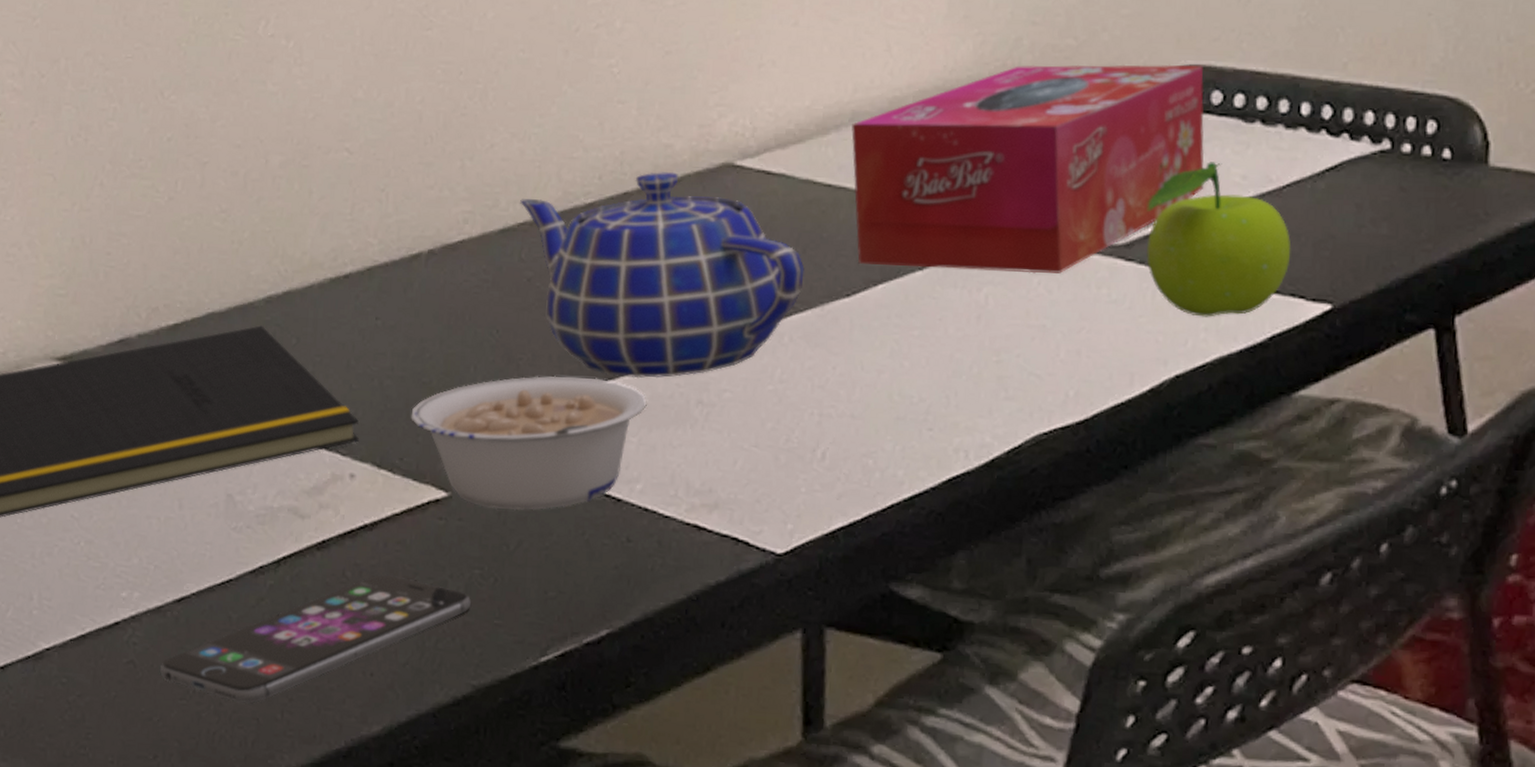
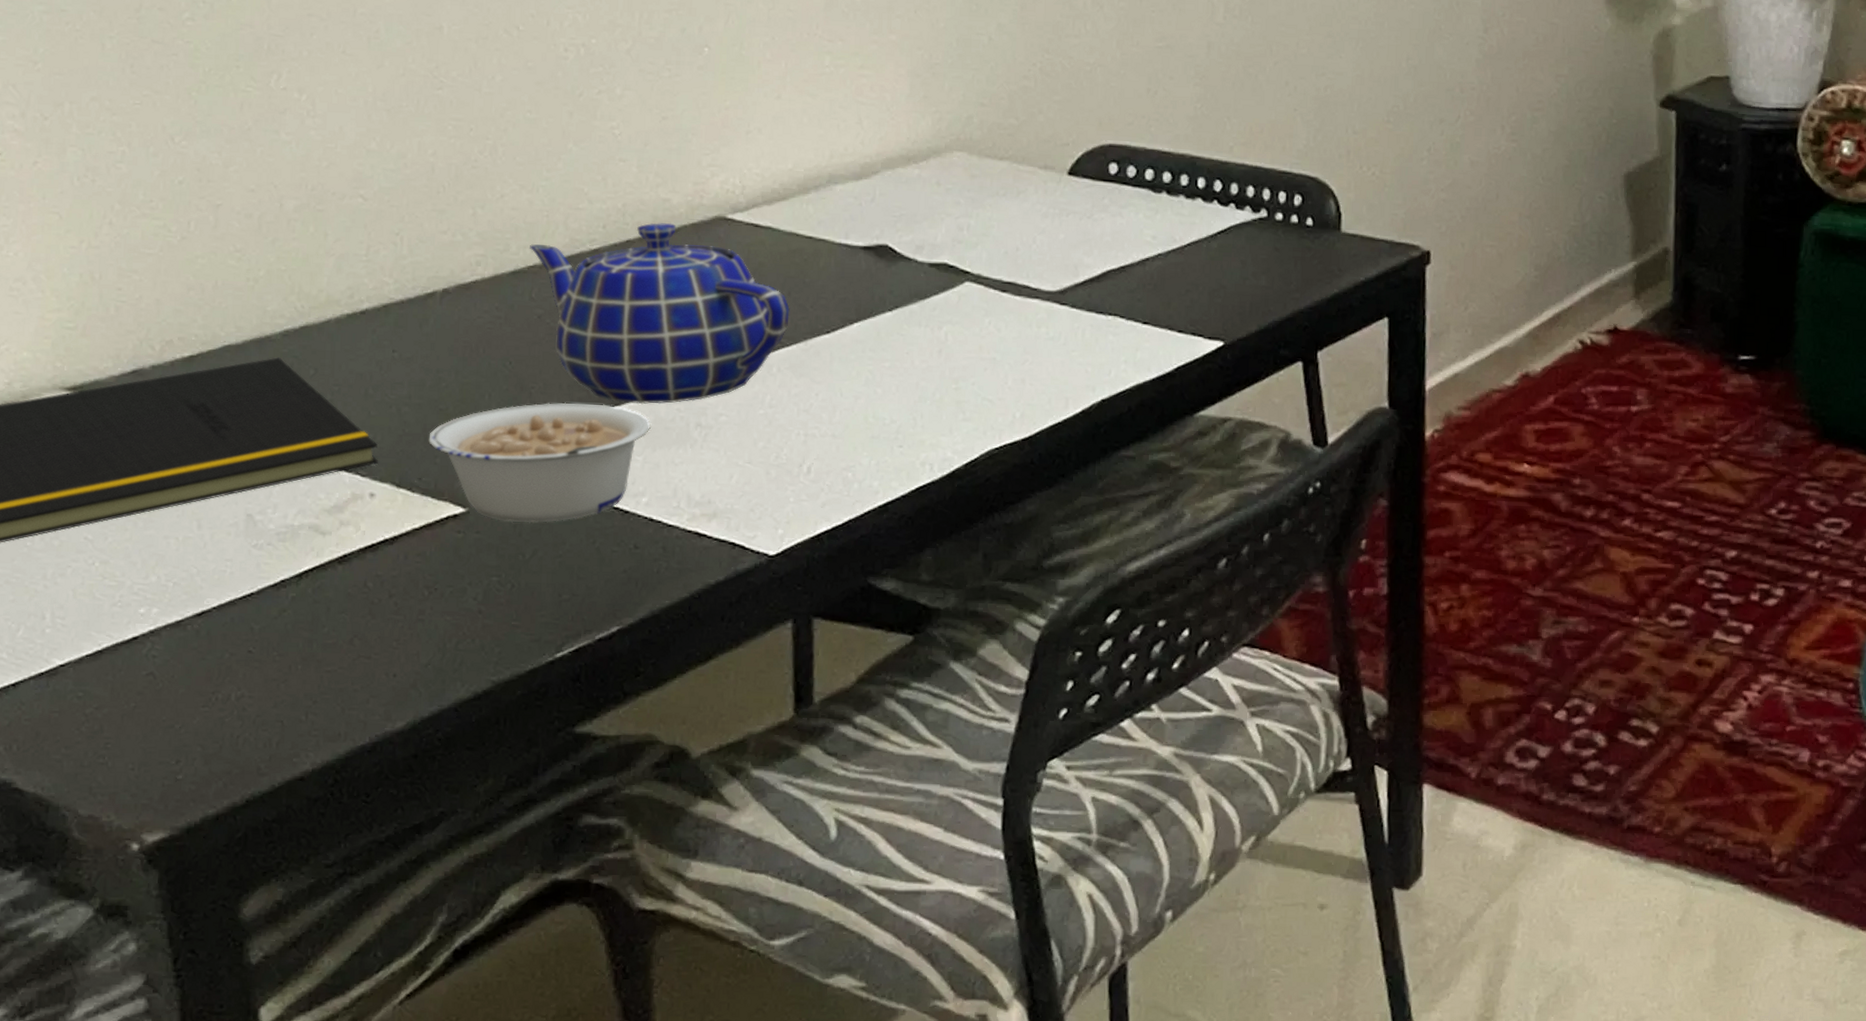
smartphone: present [159,575,471,704] -> none [180,584,489,708]
tissue box: present [851,64,1205,274] -> none [829,139,1123,315]
fruit: present [1145,162,1291,317] -> none [1076,224,1192,352]

